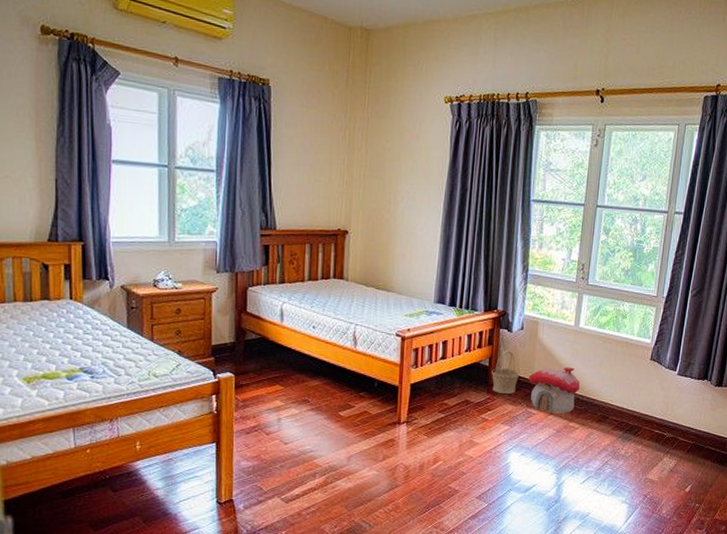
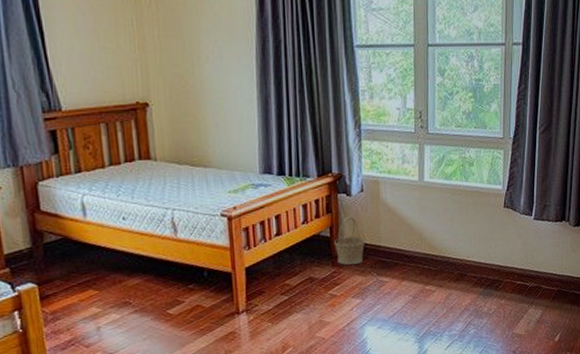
toy house: present [528,367,580,414] -> none [375,226,432,279]

